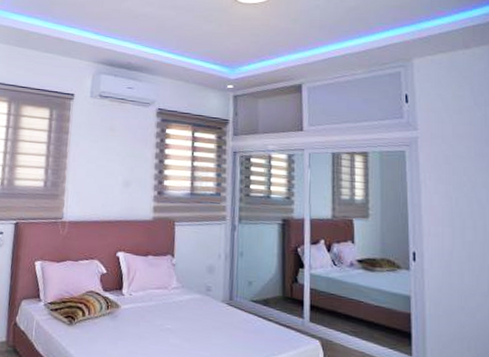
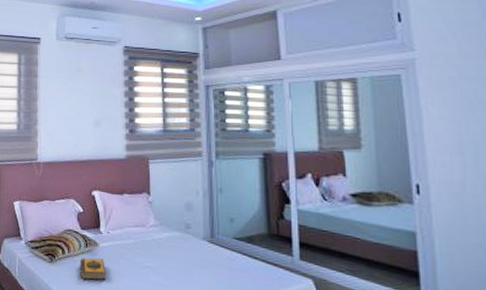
hardback book: none [99,320,126,343] -> present [79,258,105,280]

